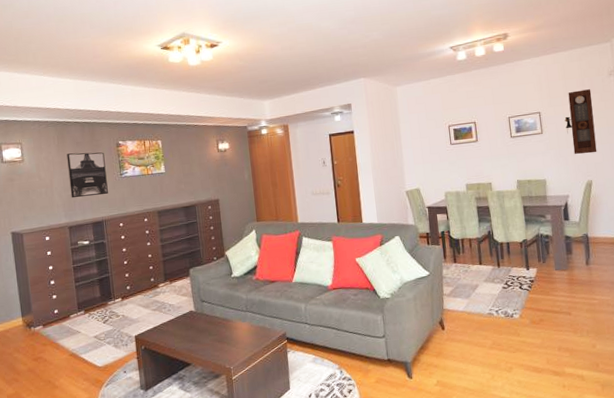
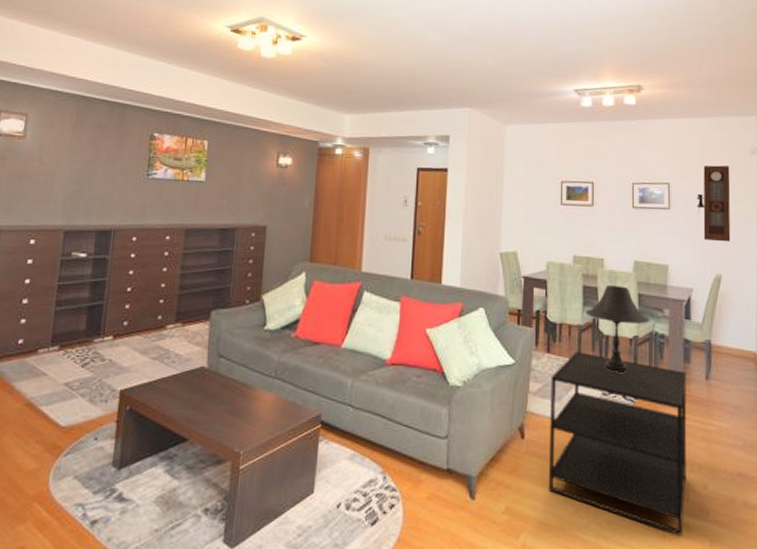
wall art: present [66,152,108,198] -> none [76,138,132,197]
side table: none [459,258,579,385] -> present [548,351,687,537]
table lamp: none [481,202,535,270] -> present [585,286,650,373]

